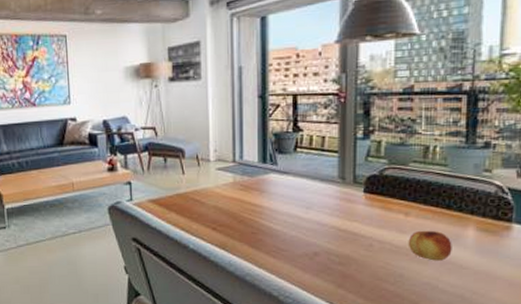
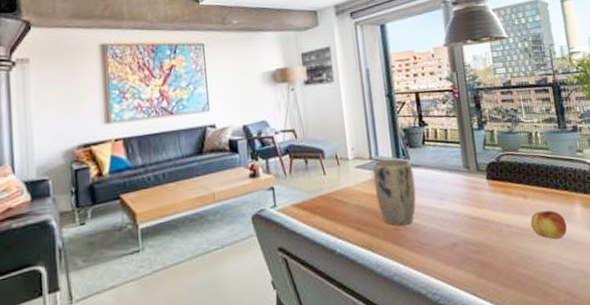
plant pot: none [235,163,280,230] -> present [372,158,416,226]

